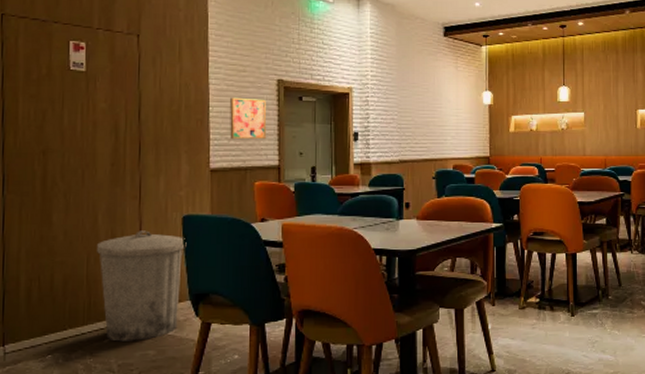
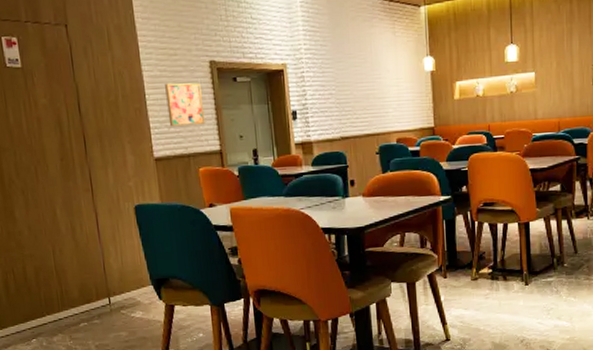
trash can: present [97,230,187,342] -> none [60,221,144,325]

